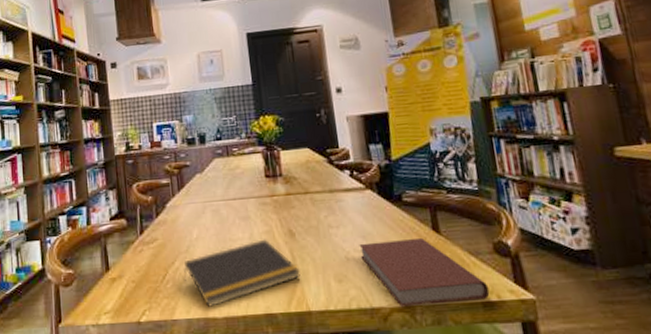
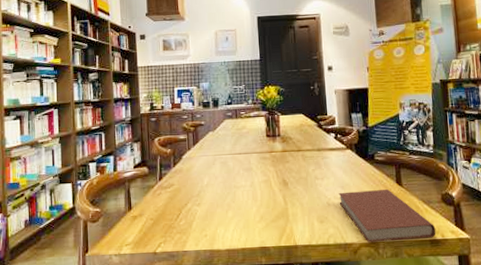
notepad: present [184,239,301,307] -> none [194,187,290,241]

